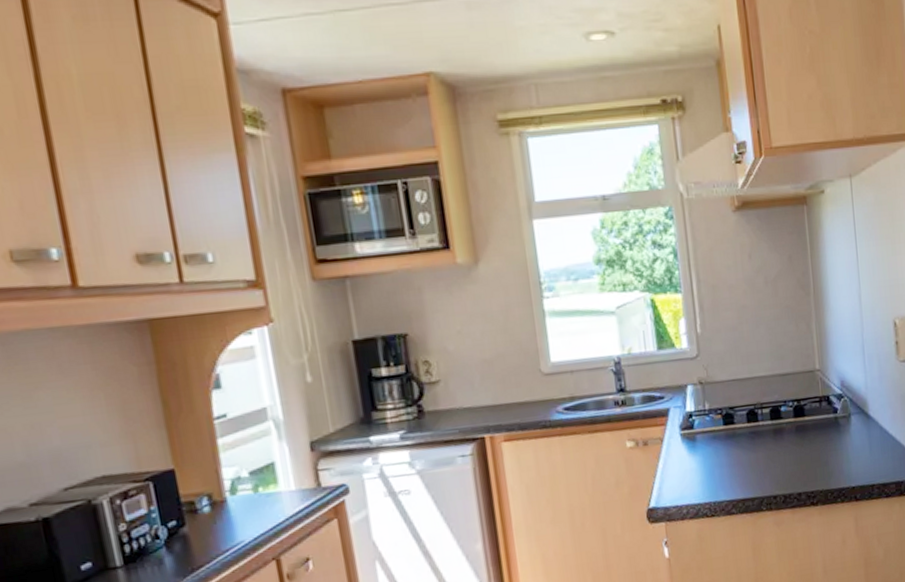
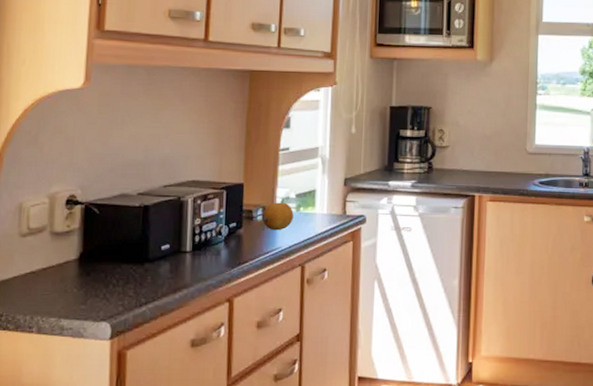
fruit: none [209,484,253,523] -> present [262,202,294,231]

